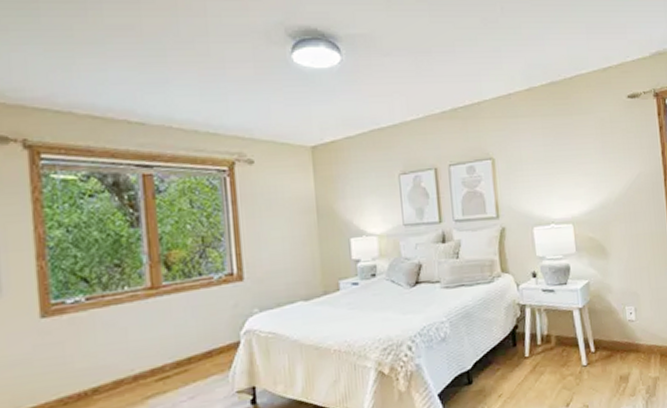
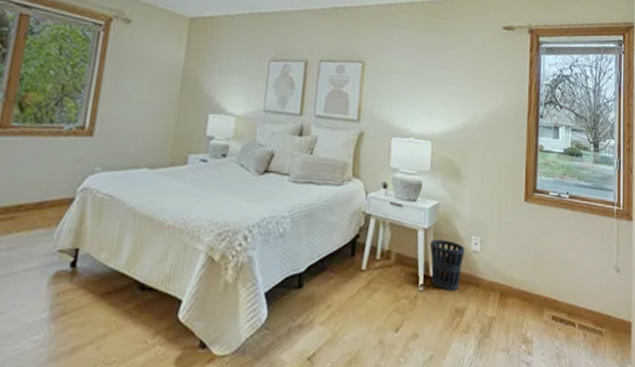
wastebasket: none [586,314,621,362] -> present [430,239,465,291]

